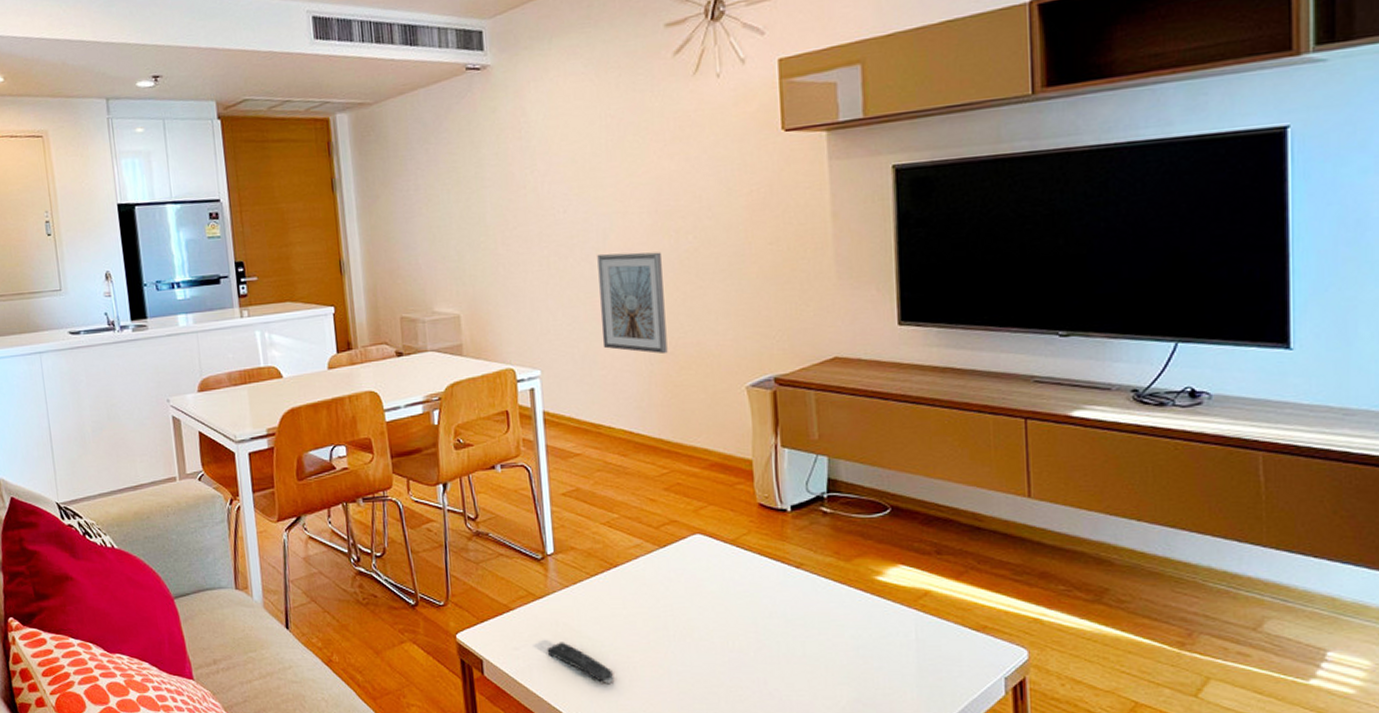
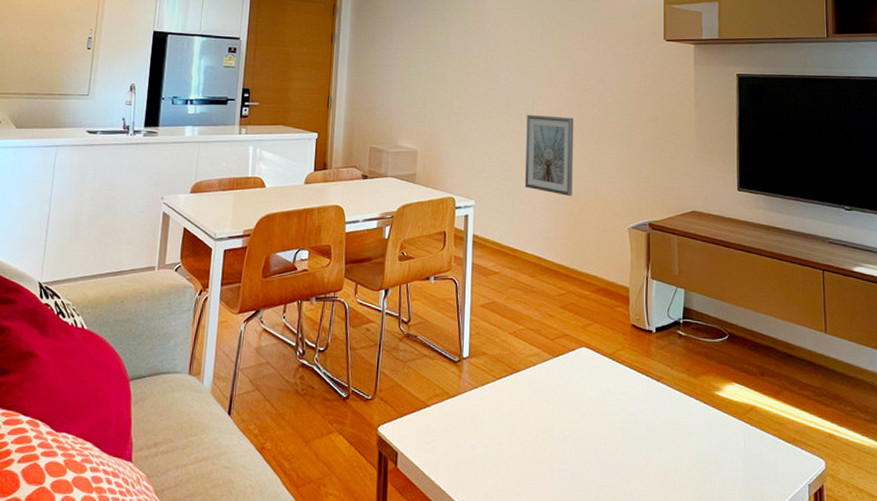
remote control: present [547,642,614,683] -> none [453,438,507,479]

